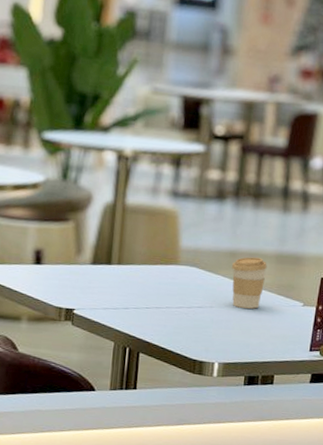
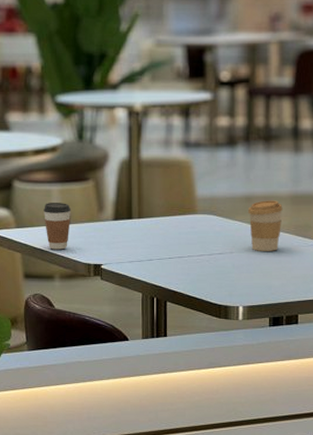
coffee cup: none [17,240,48,291] -> present [44,203,72,250]

